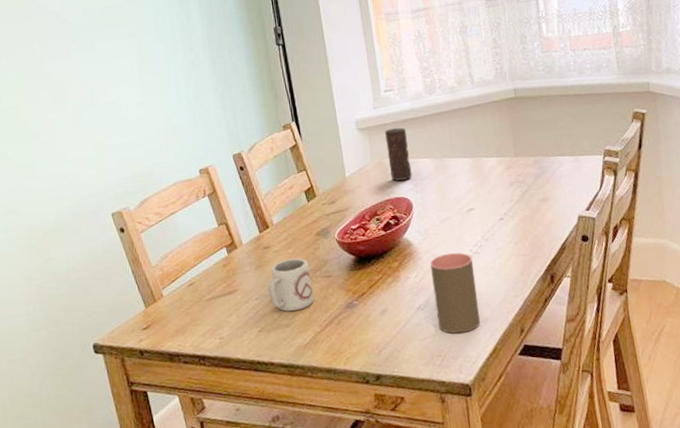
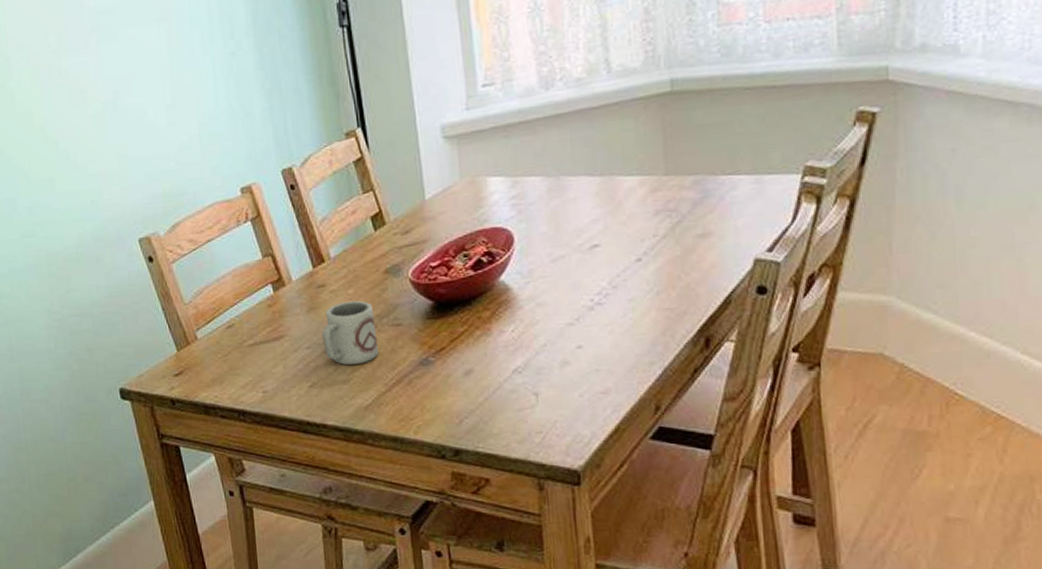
candle: present [385,127,412,181] -> none [480,135,515,206]
cup: present [430,252,481,334] -> none [534,301,600,406]

